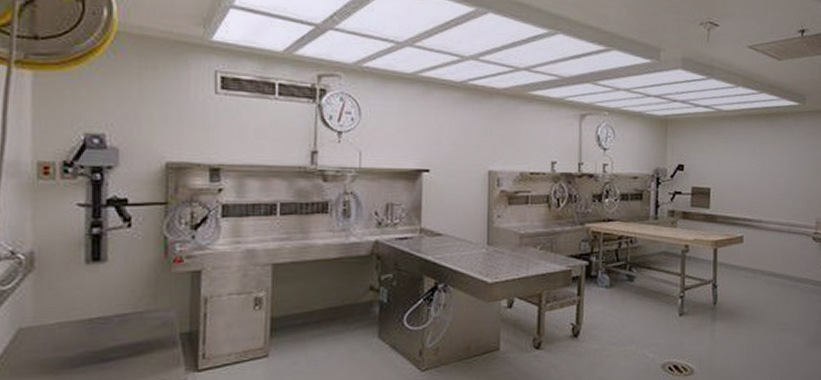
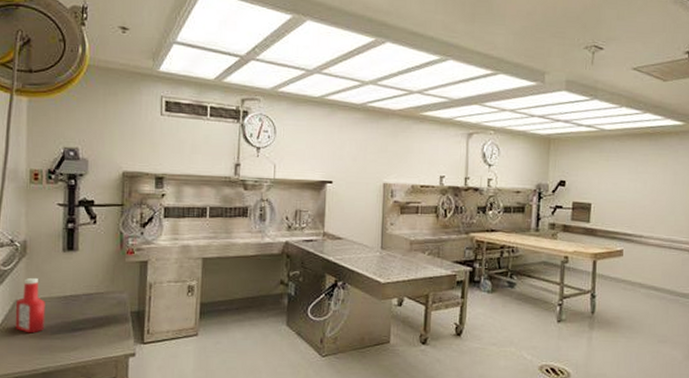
ketchup bottle: none [19,297,62,369] -> present [15,277,46,334]

